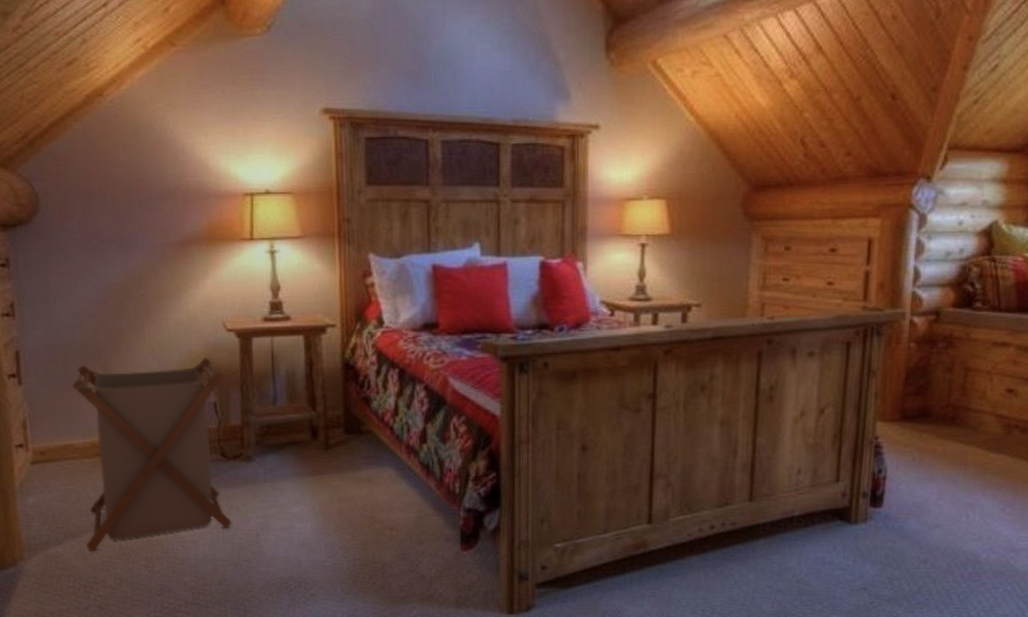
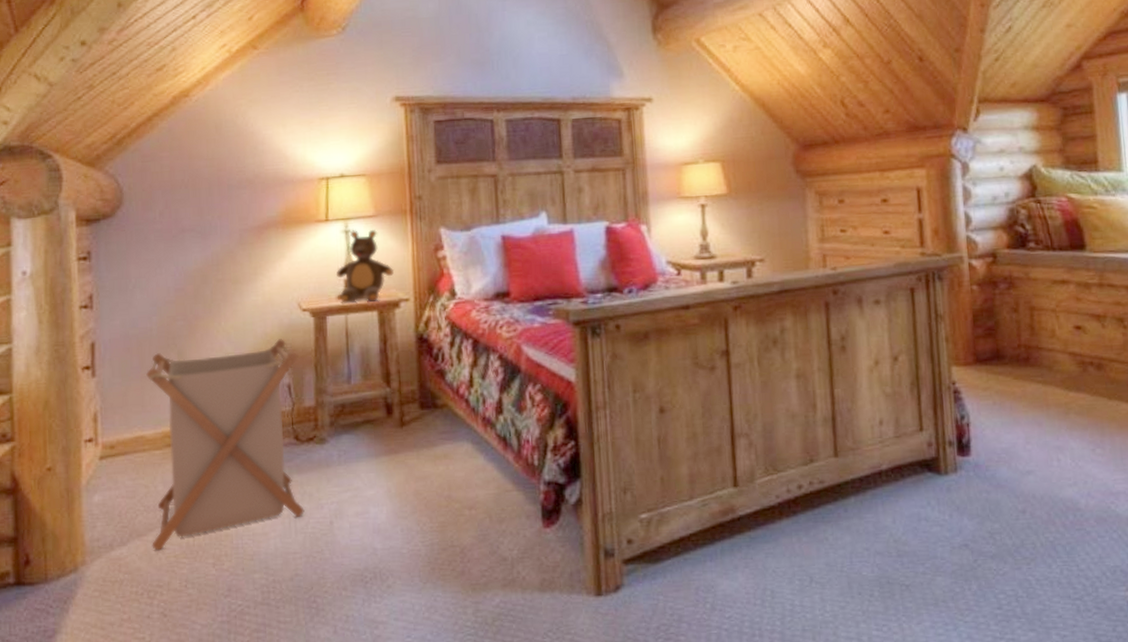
teddy bear: none [261,251,320,325] -> present [335,229,394,303]

